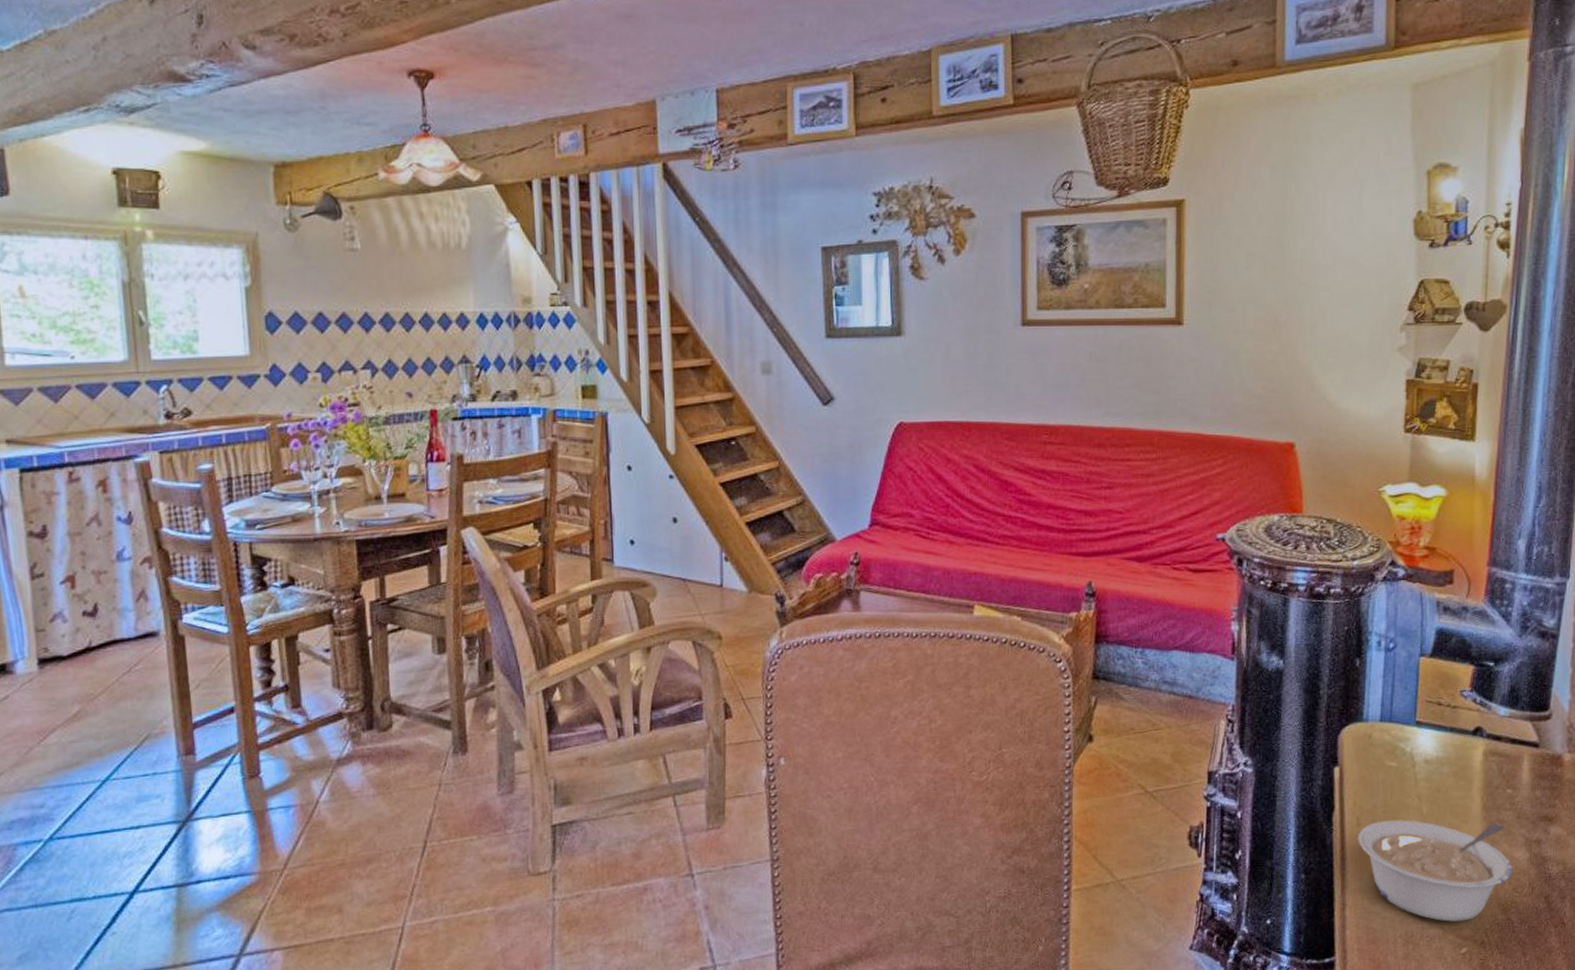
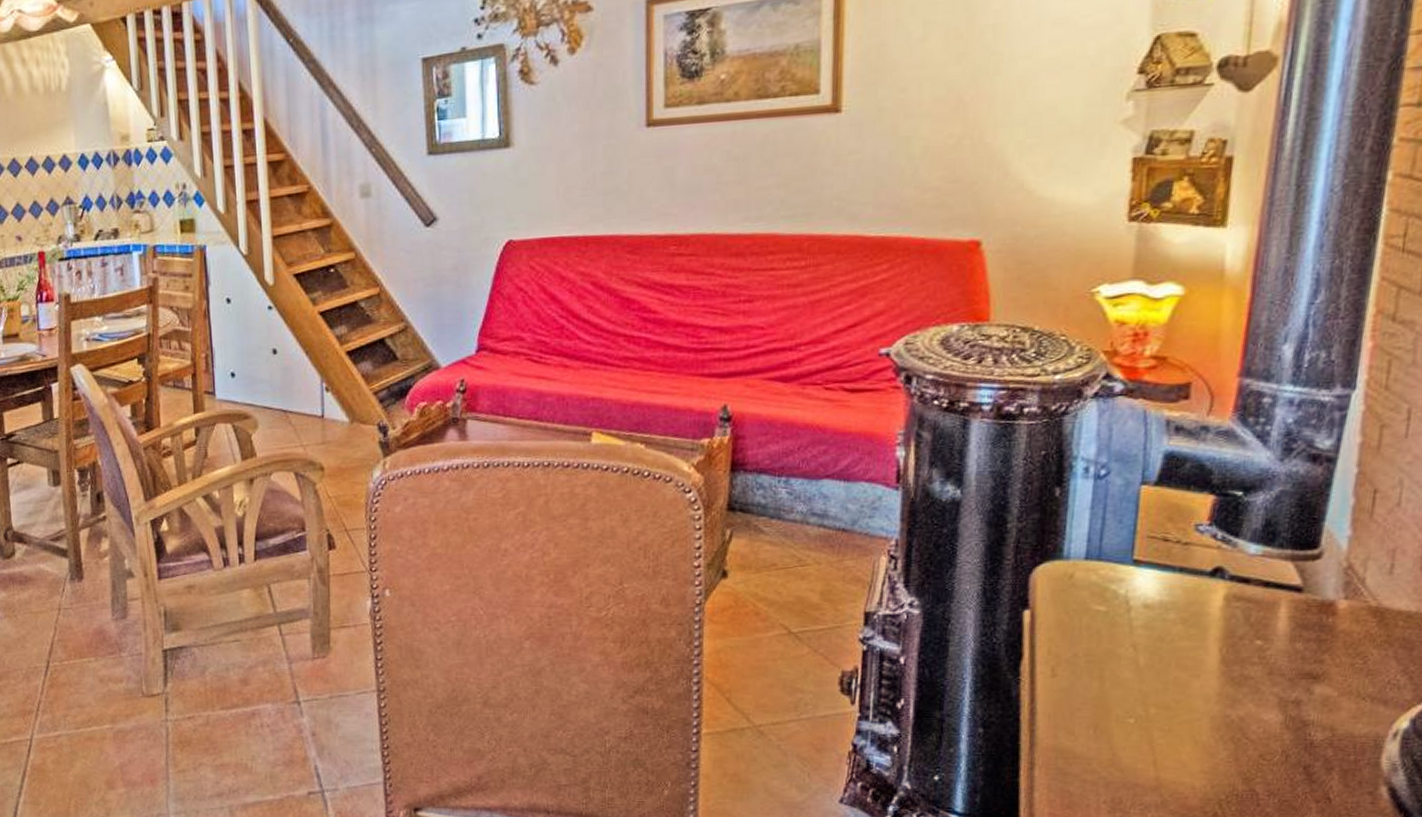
legume: present [1357,820,1513,922] -> none [1051,672,1260,790]

